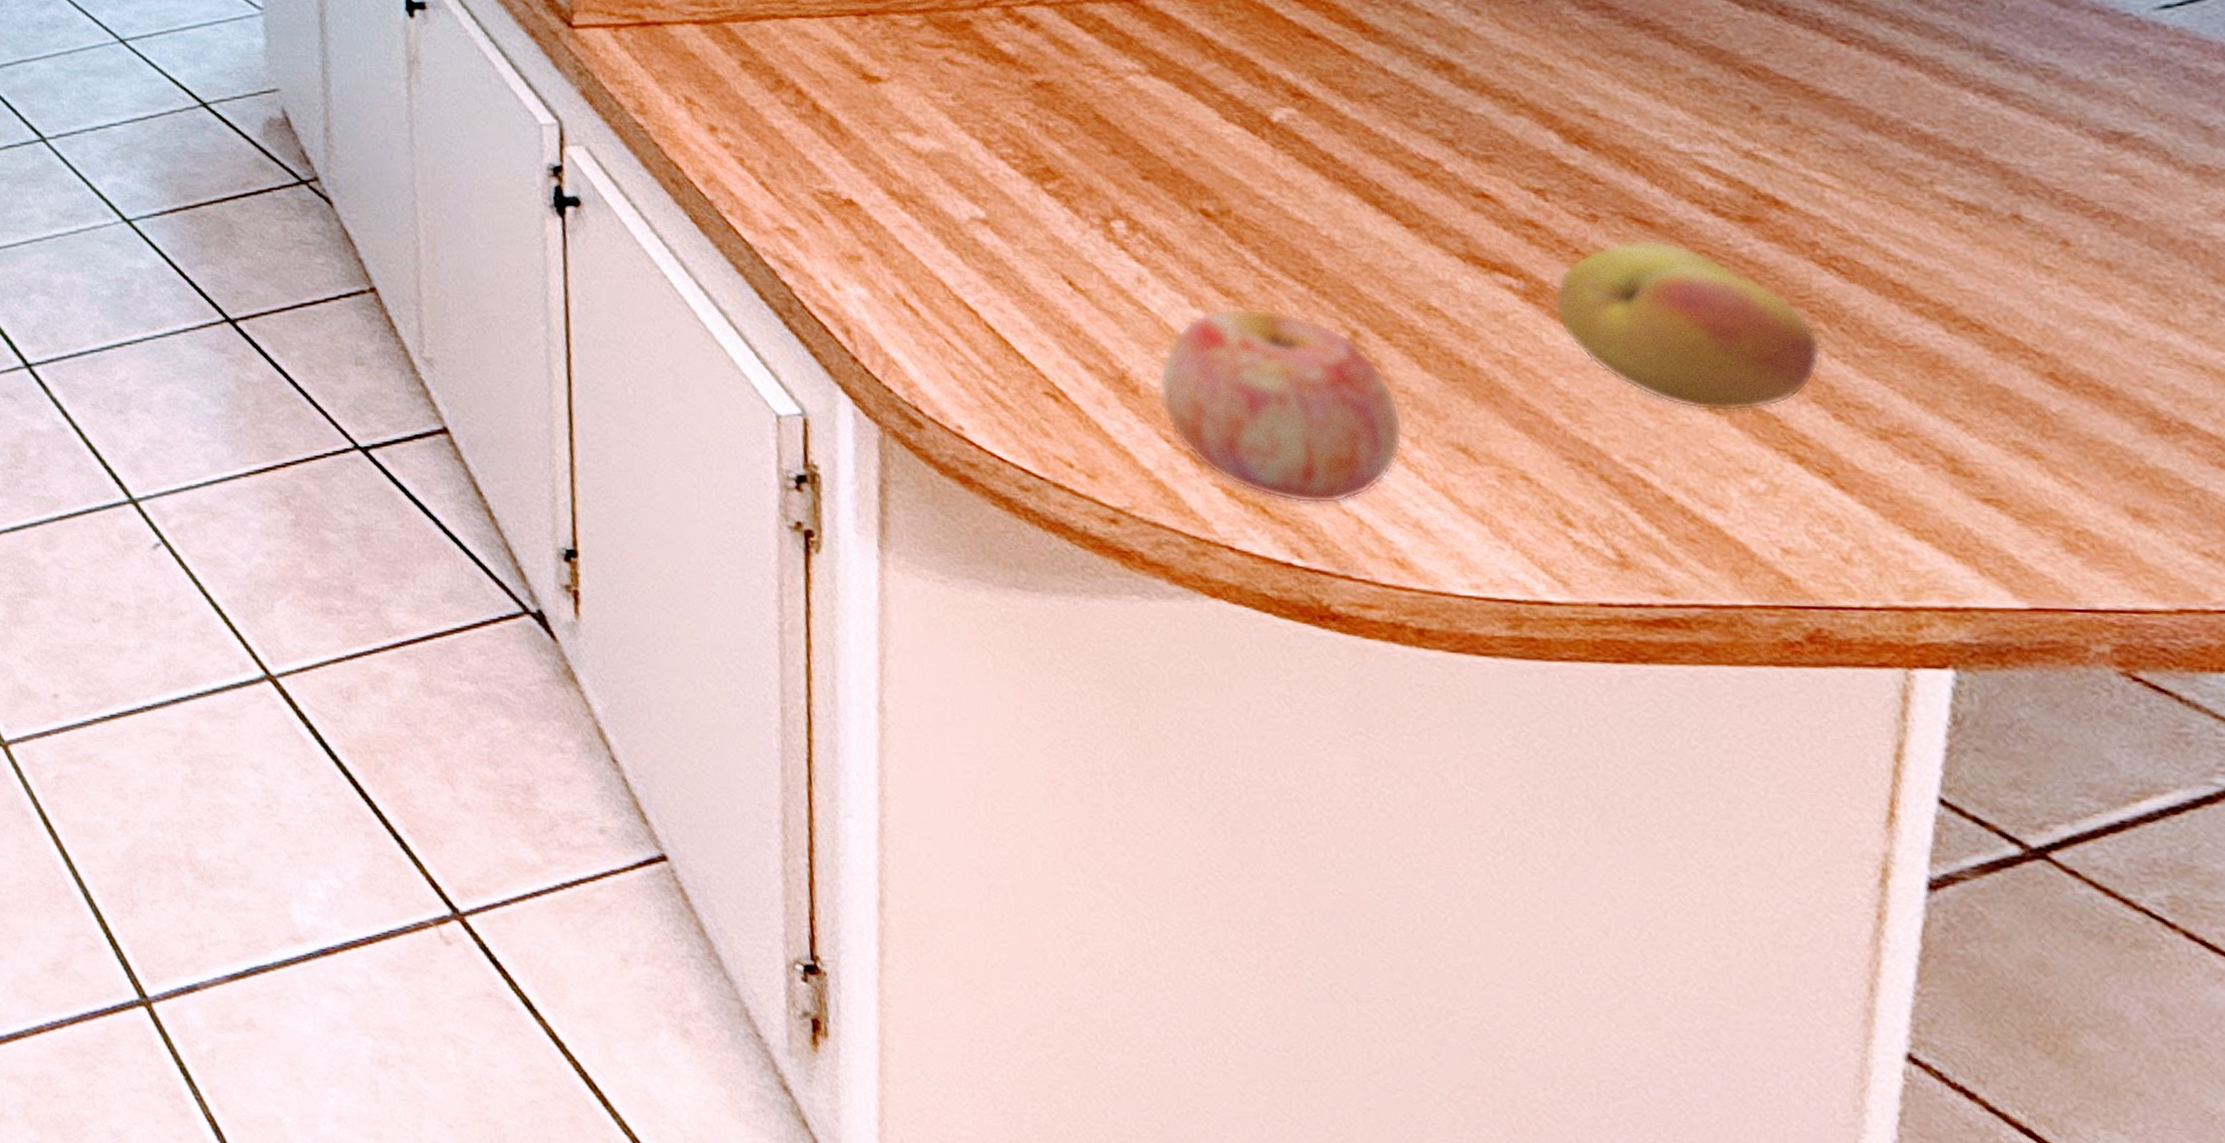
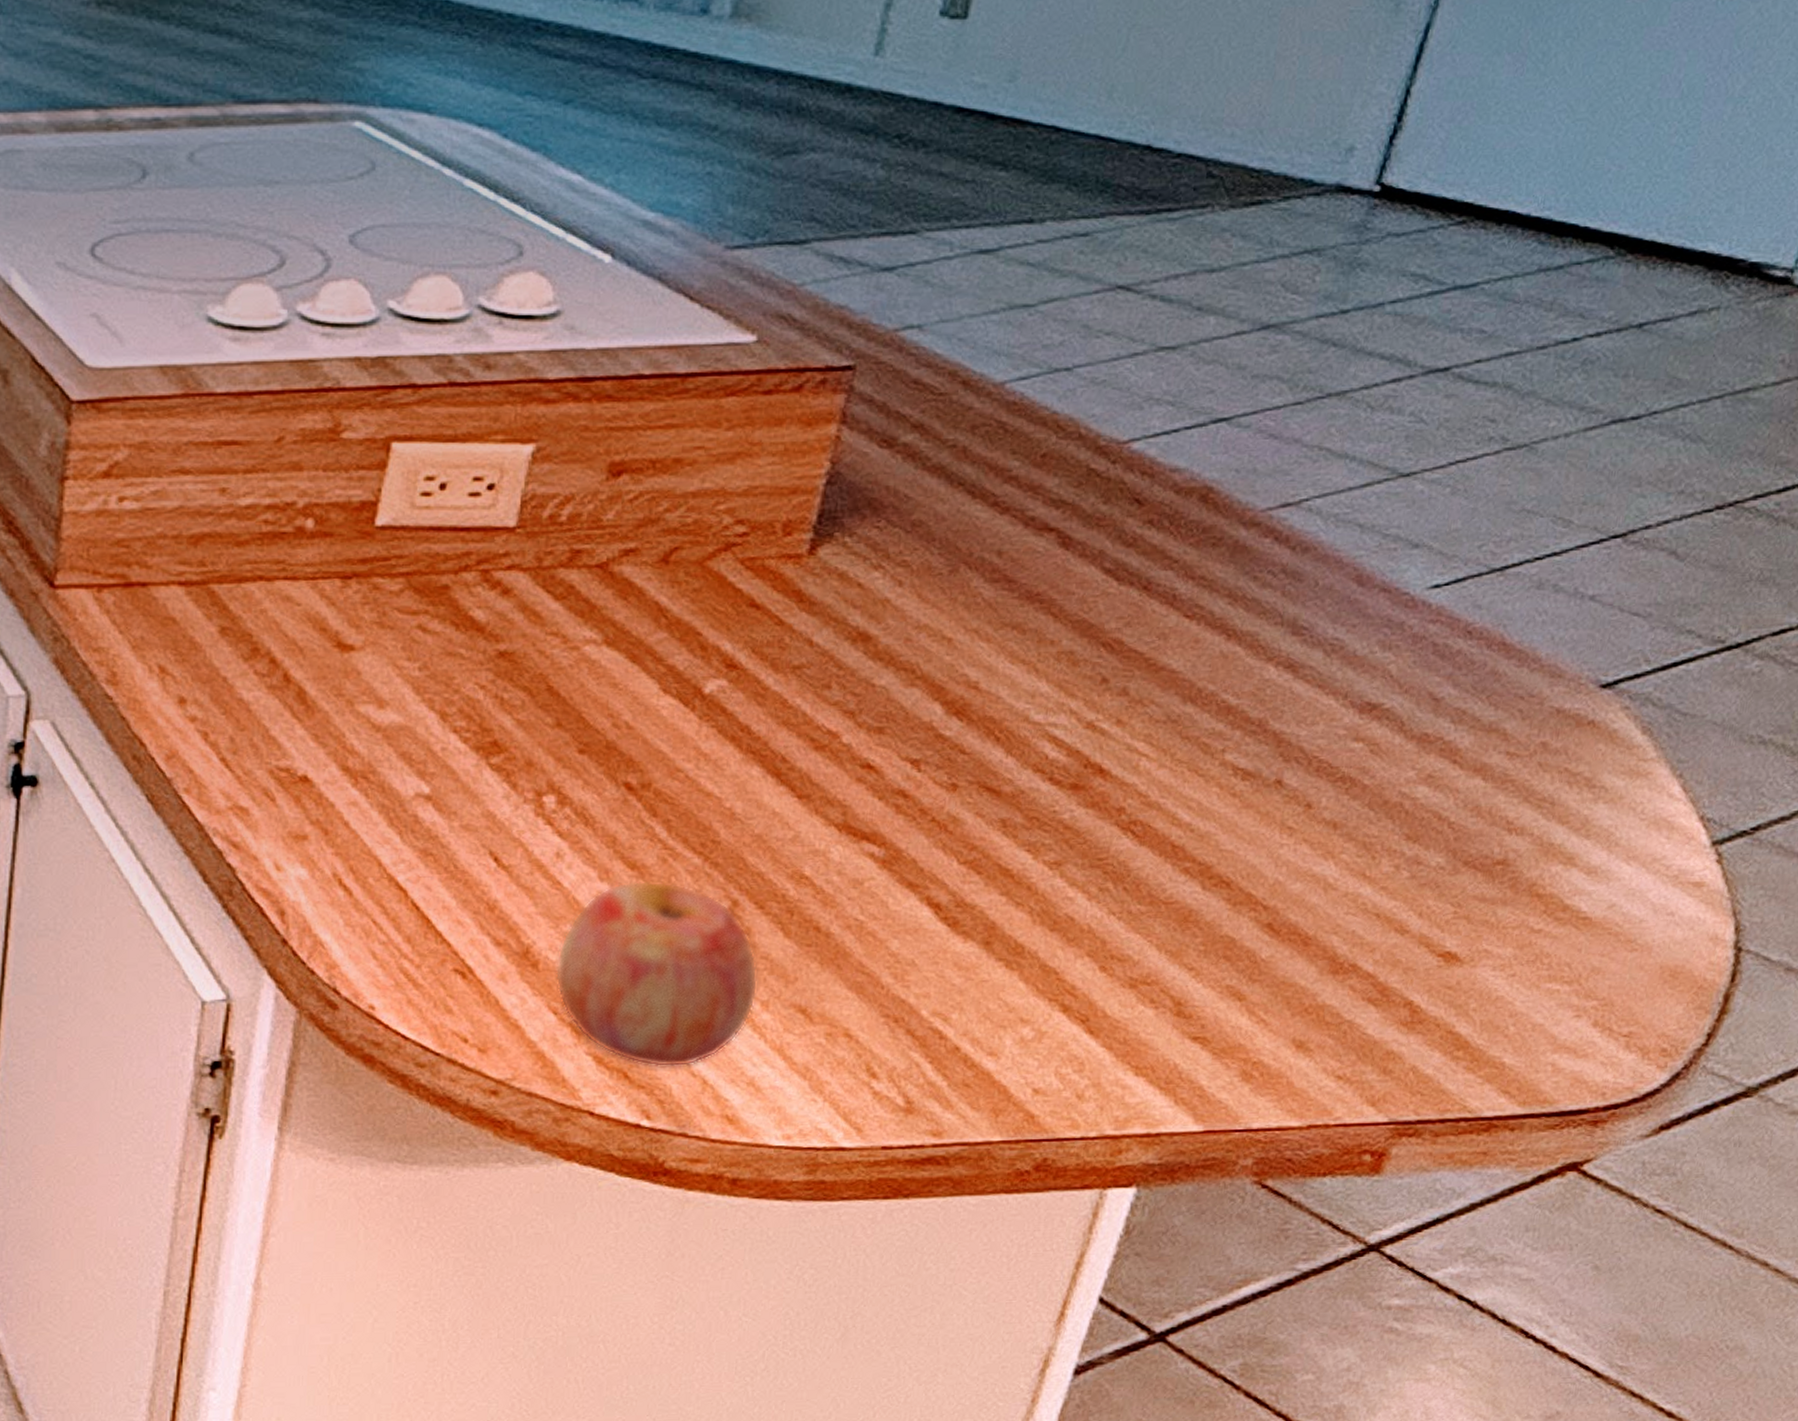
fruit: present [1553,240,1822,412] -> none [903,807,1106,968]

